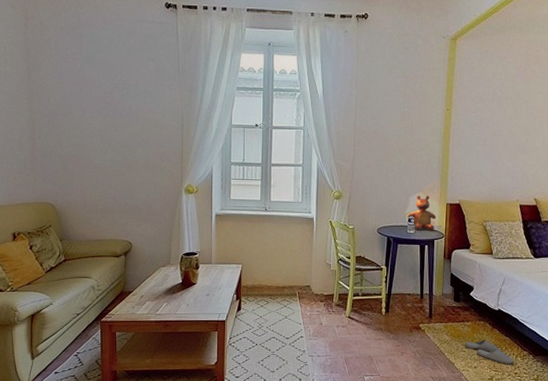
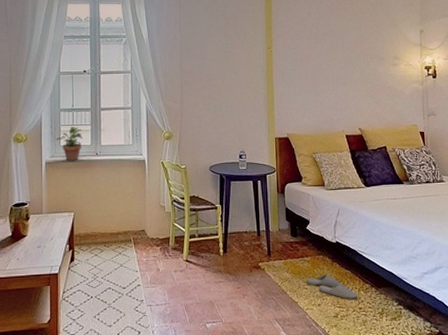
potted plant: none [226,181,252,214] -> present [56,127,82,160]
teddy bear: present [407,195,437,231] -> none [238,130,267,166]

